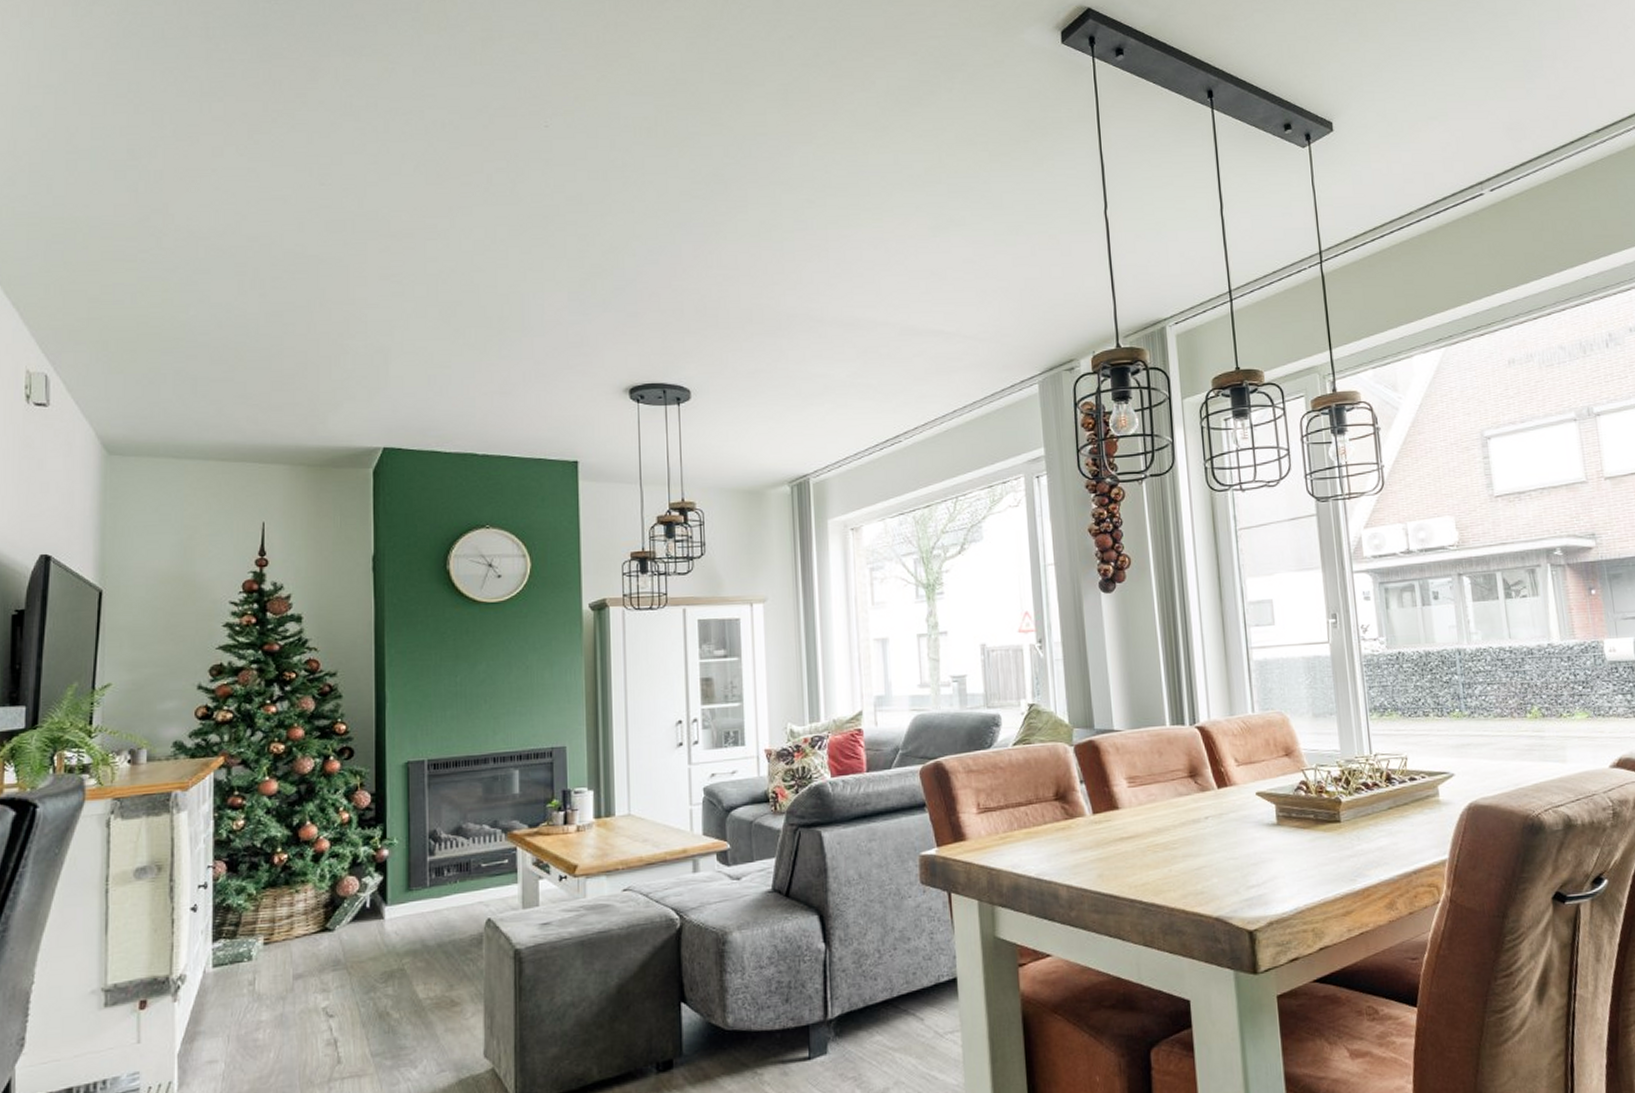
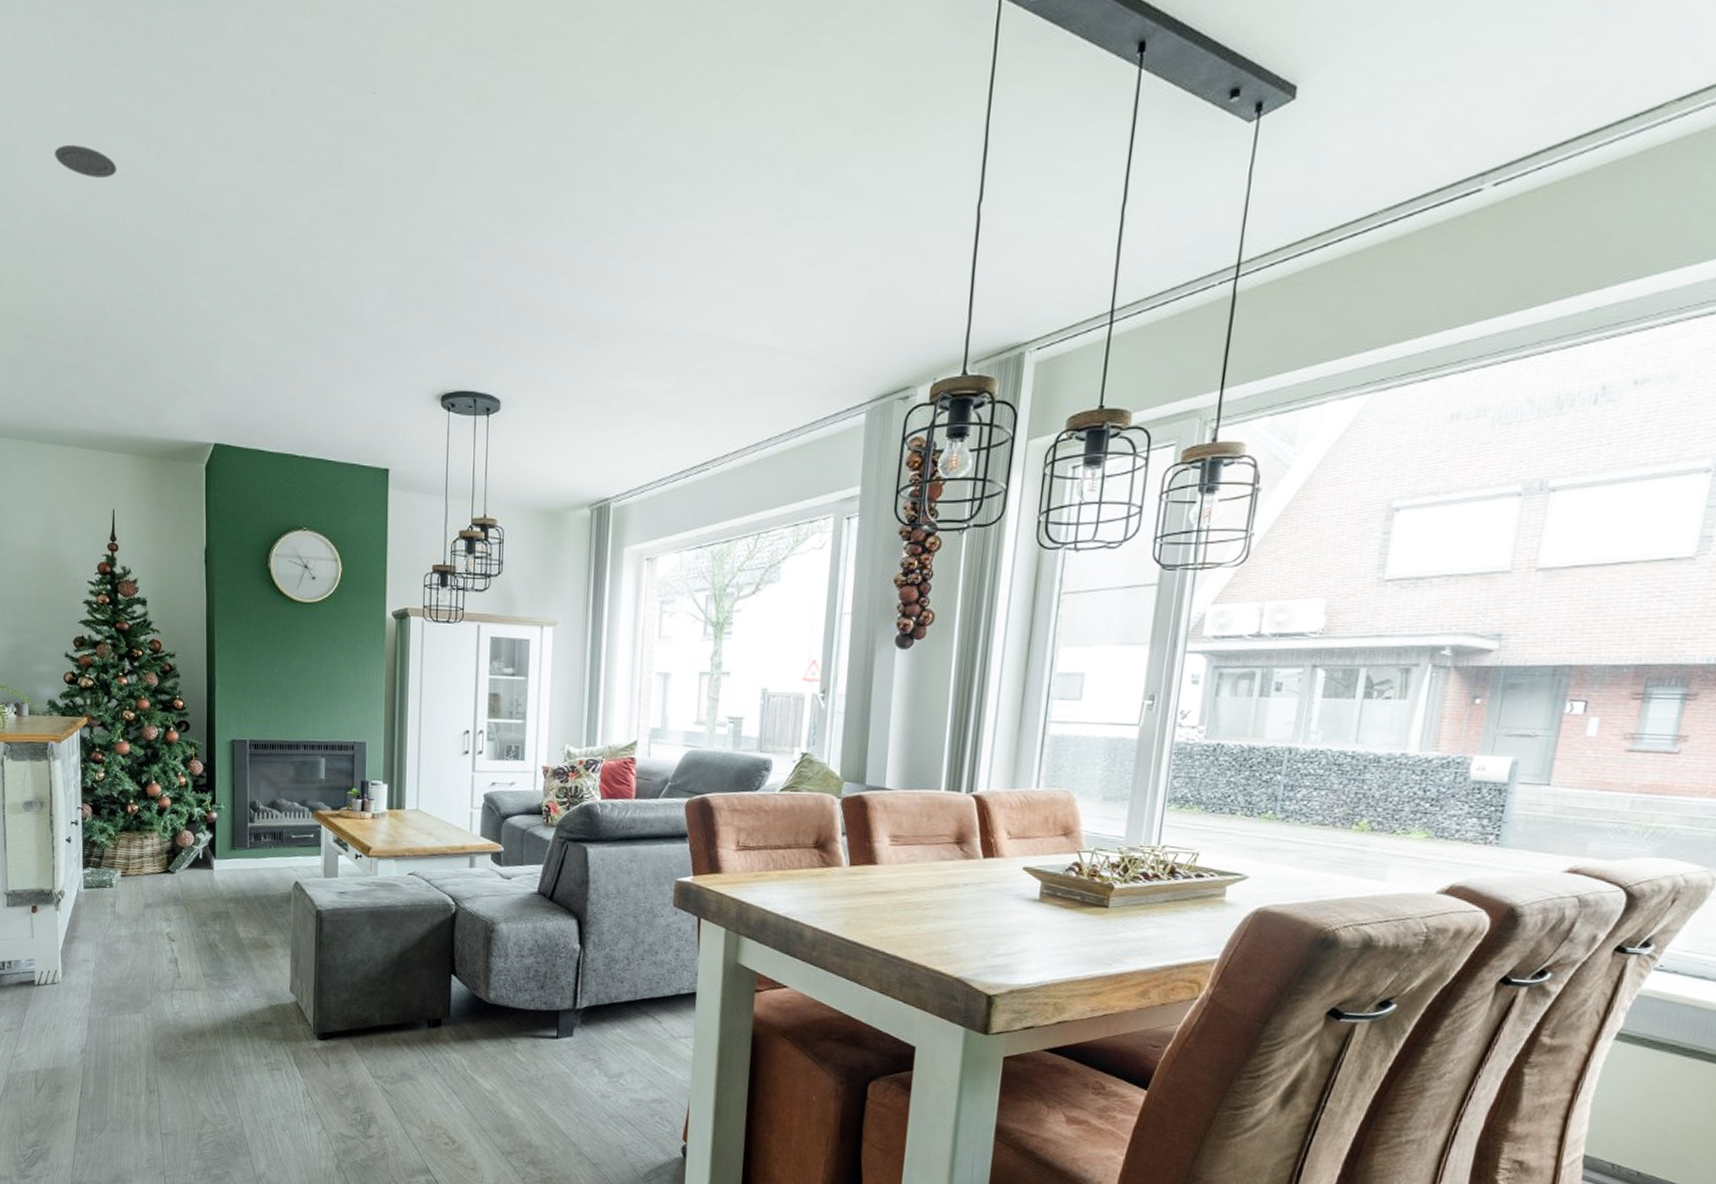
recessed light: none [205,172,276,201] -> present [55,145,117,178]

